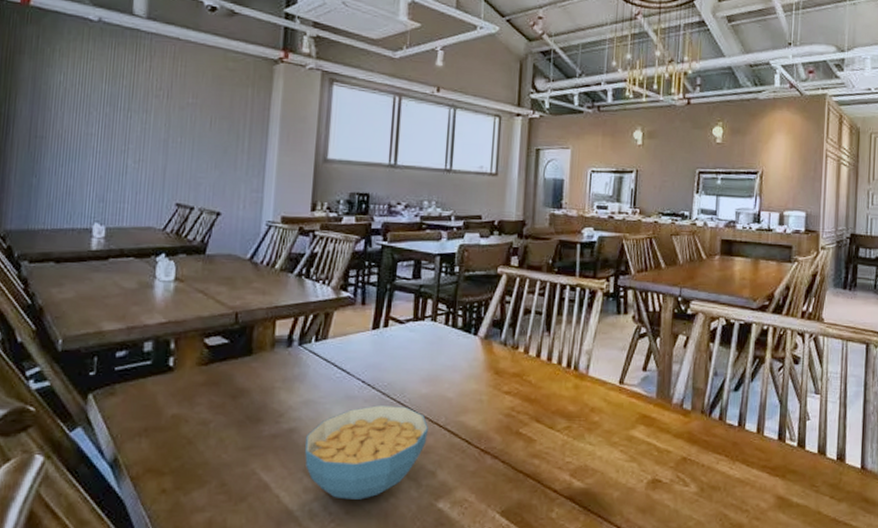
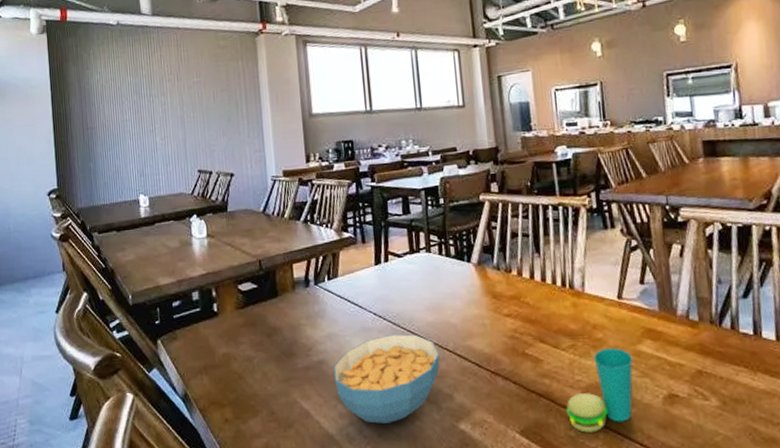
cup: none [551,431,625,515] -> present [566,347,634,433]

